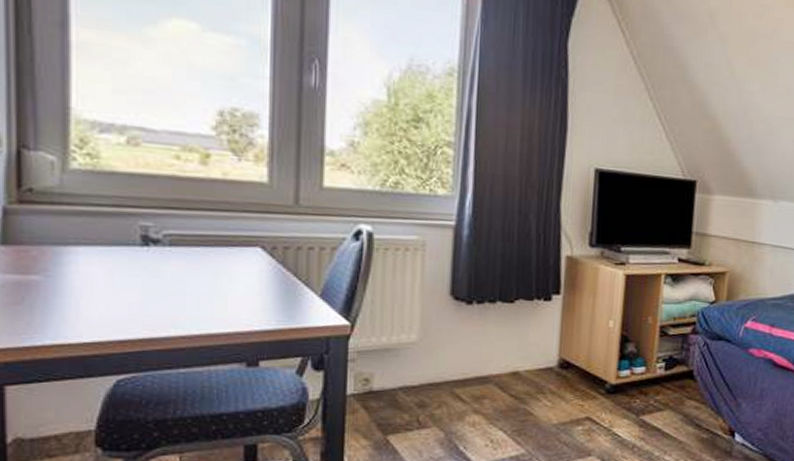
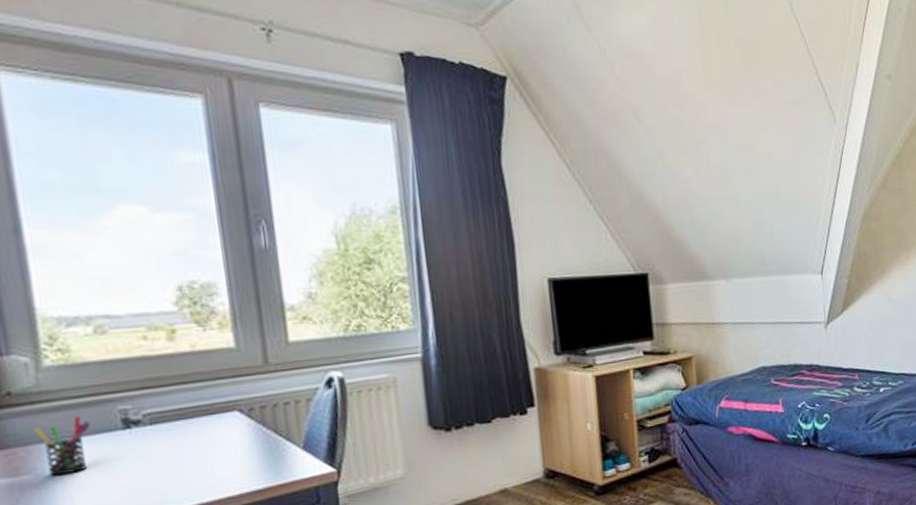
pen holder: none [51,225,109,282] -> present [35,416,91,476]

